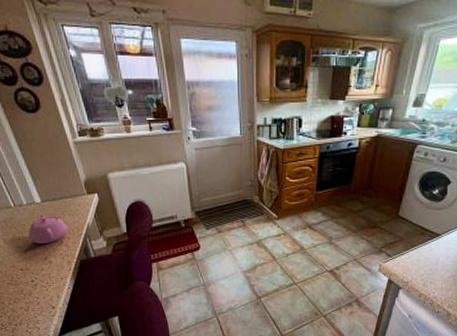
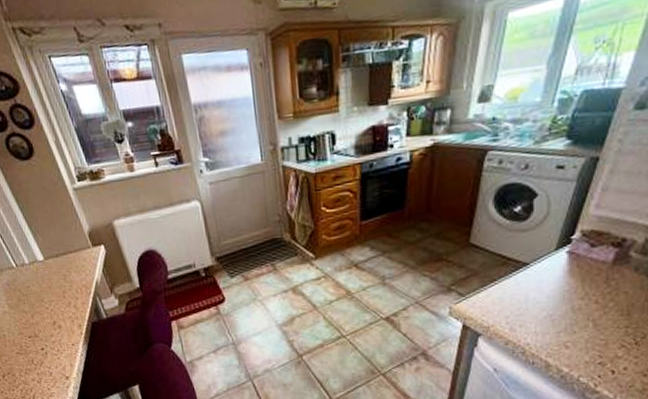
teapot: present [28,214,68,245] -> none [33,272,75,308]

